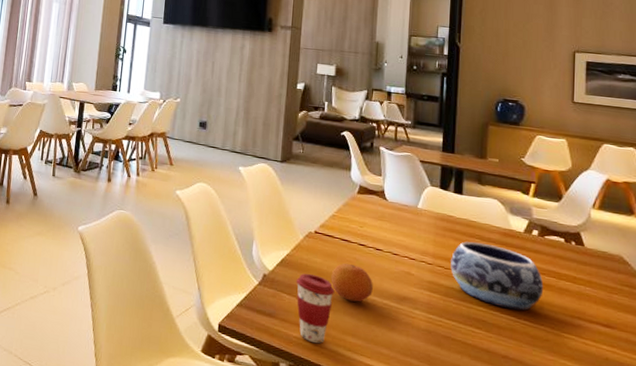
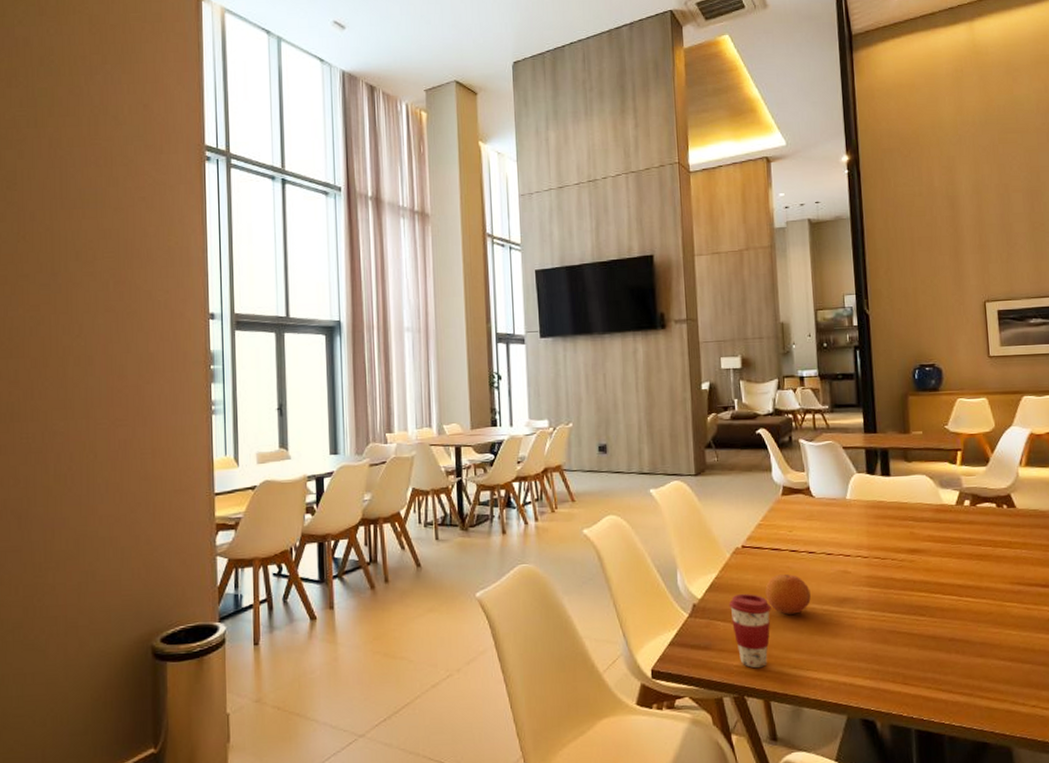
decorative bowl: present [451,241,544,311] -> none [886,524,982,589]

